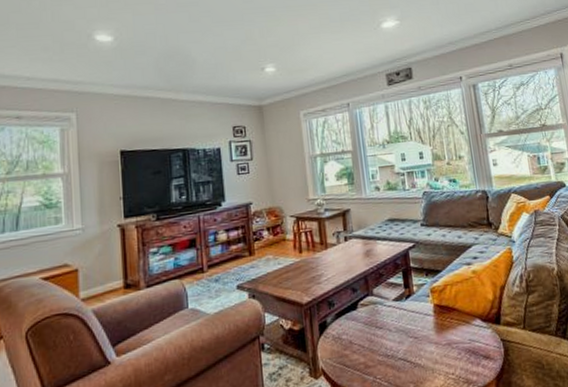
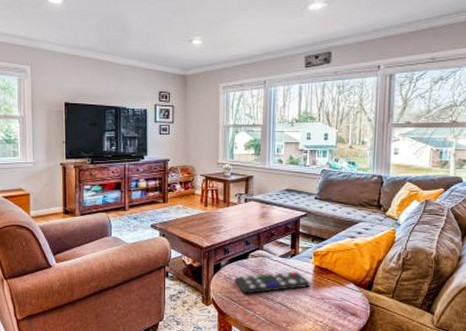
remote control: none [345,315,434,355] -> present [235,271,311,294]

